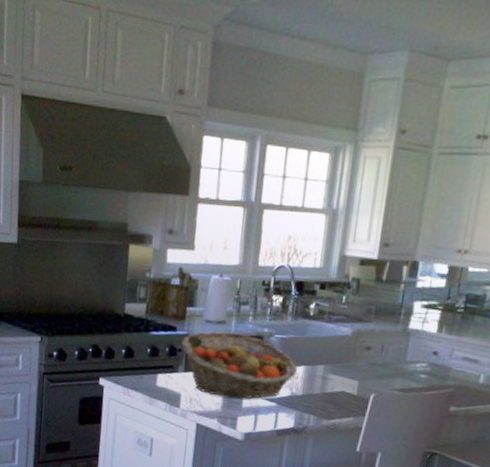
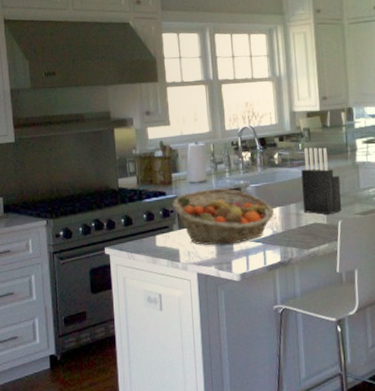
knife block: none [331,302,384,385] -> present [301,147,342,215]

